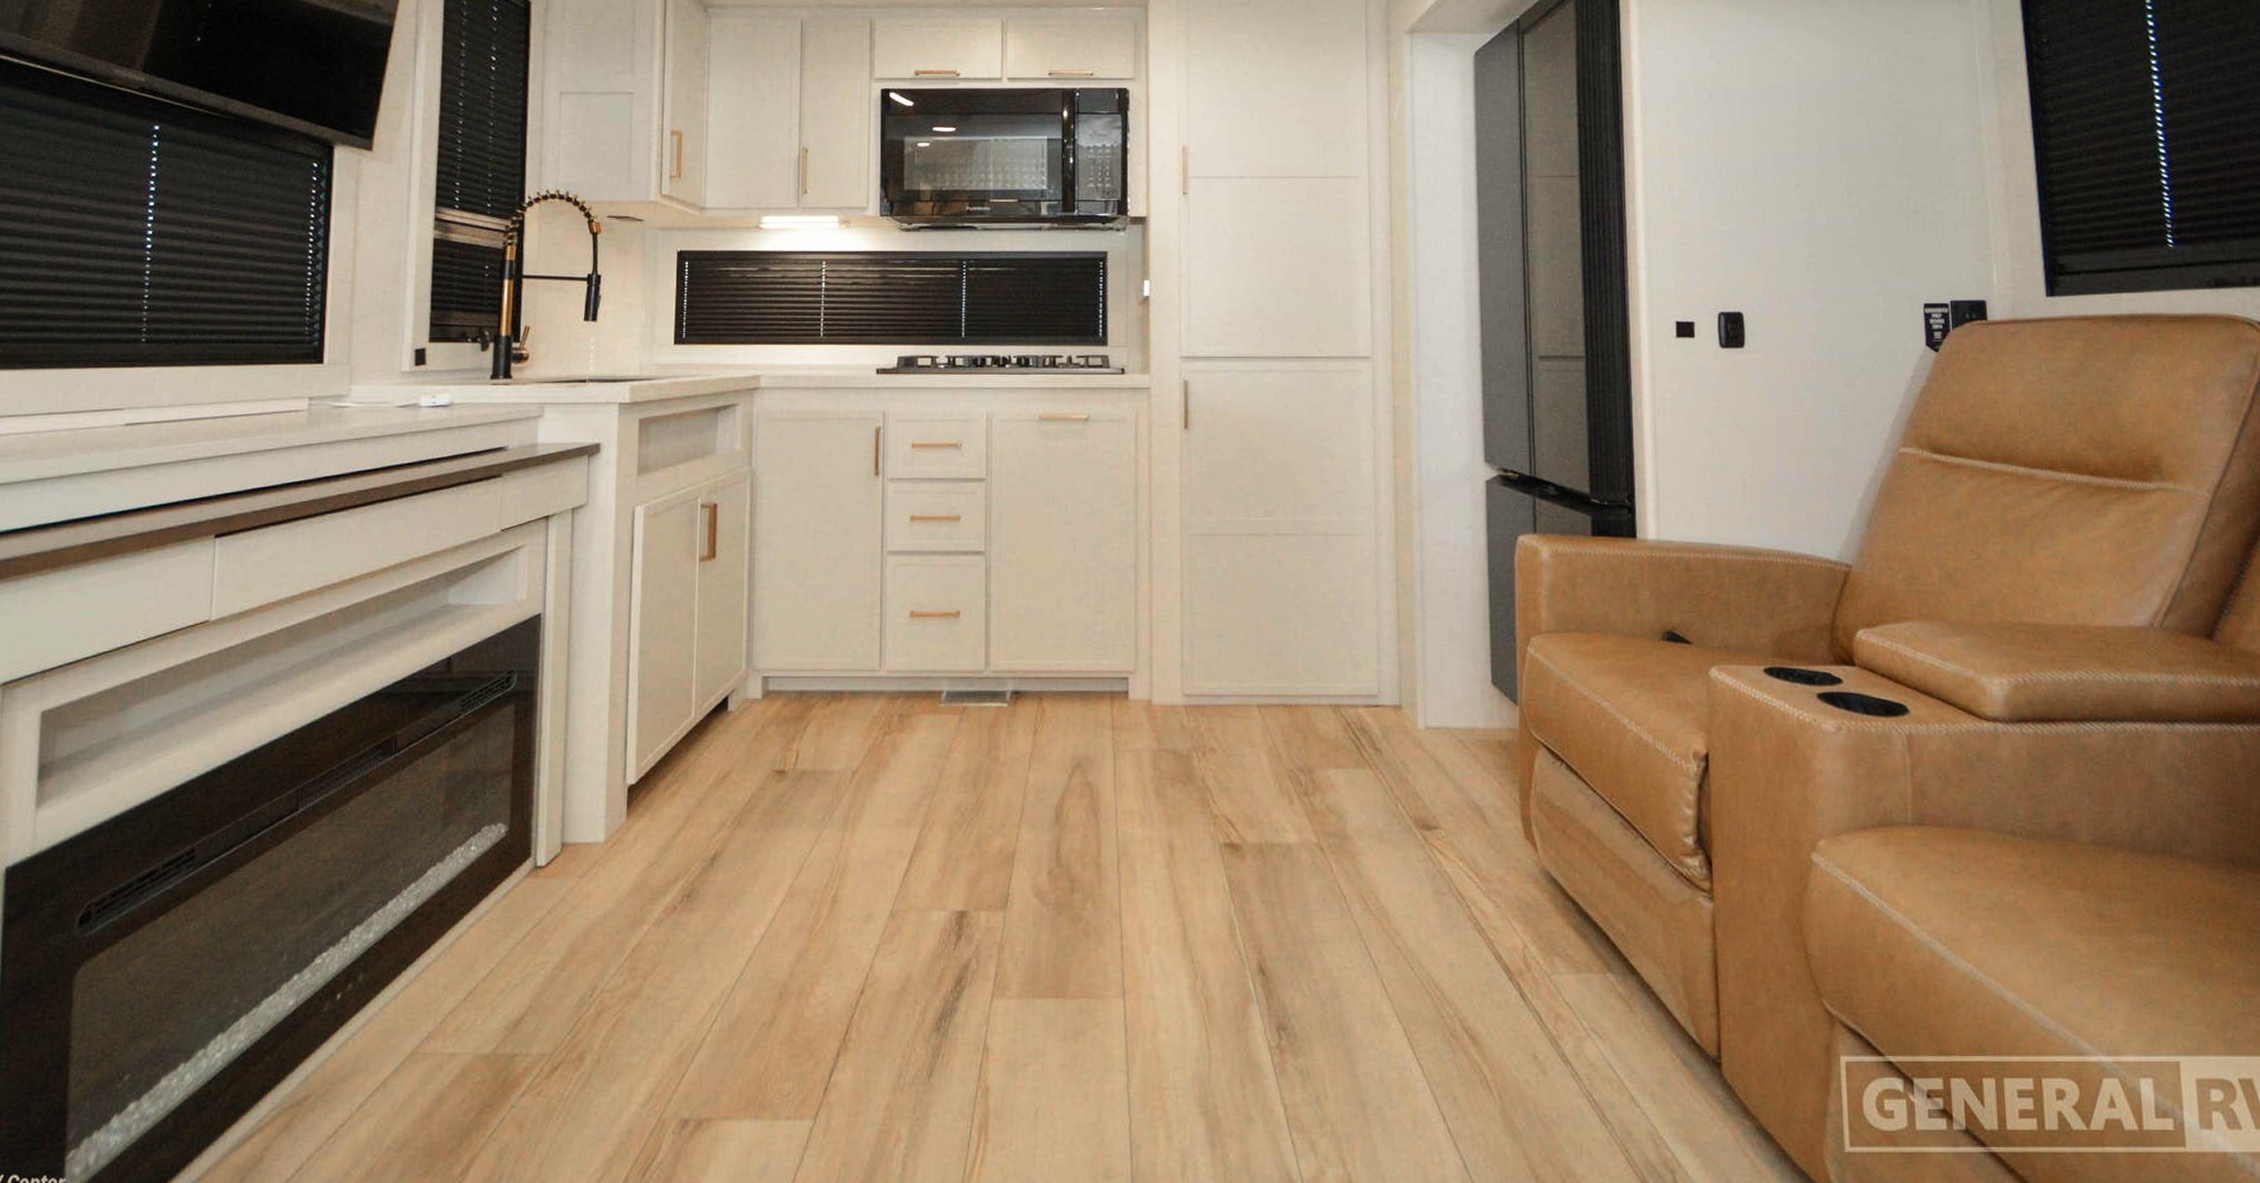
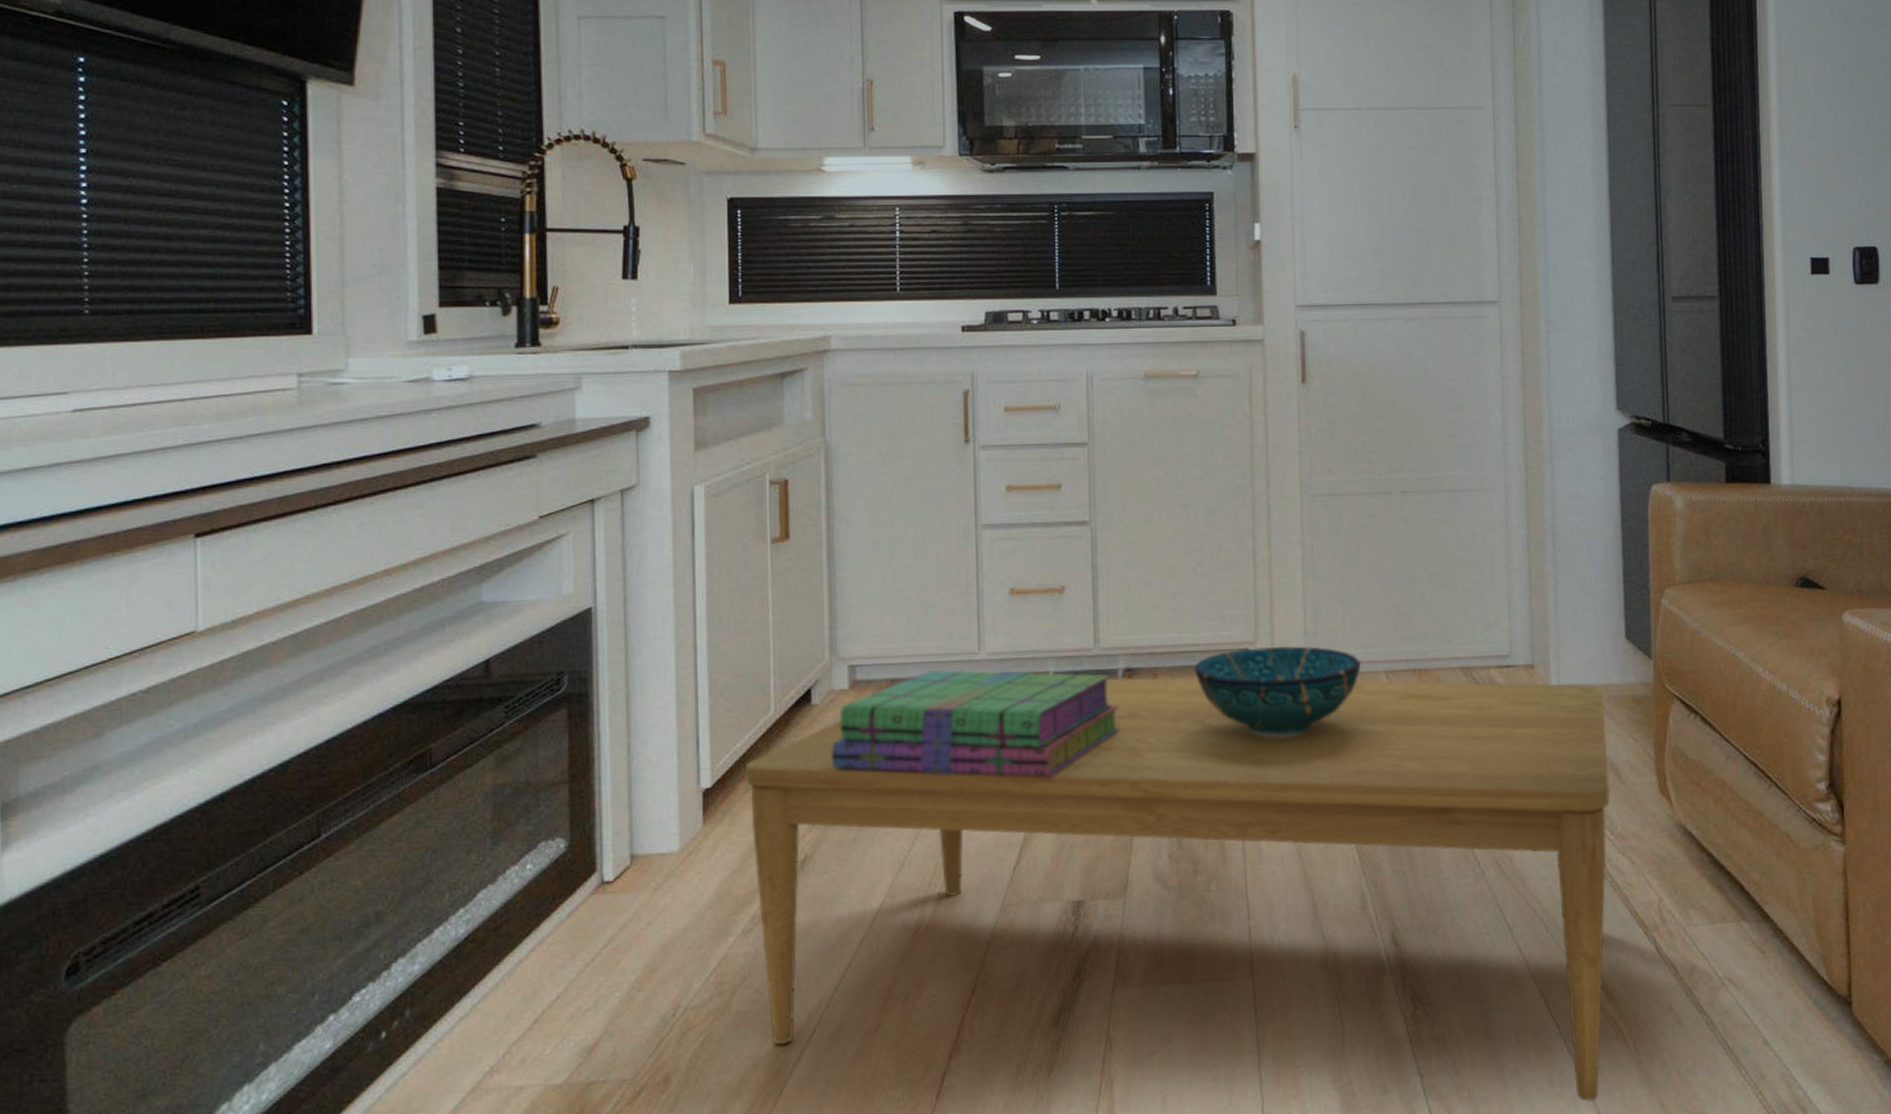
coffee table: none [666,699,1476,1146] -> present [745,677,1611,1102]
stack of books: none [743,685,1007,791] -> present [831,670,1121,778]
decorative bowl: none [1077,676,1235,765] -> present [1194,645,1362,739]

